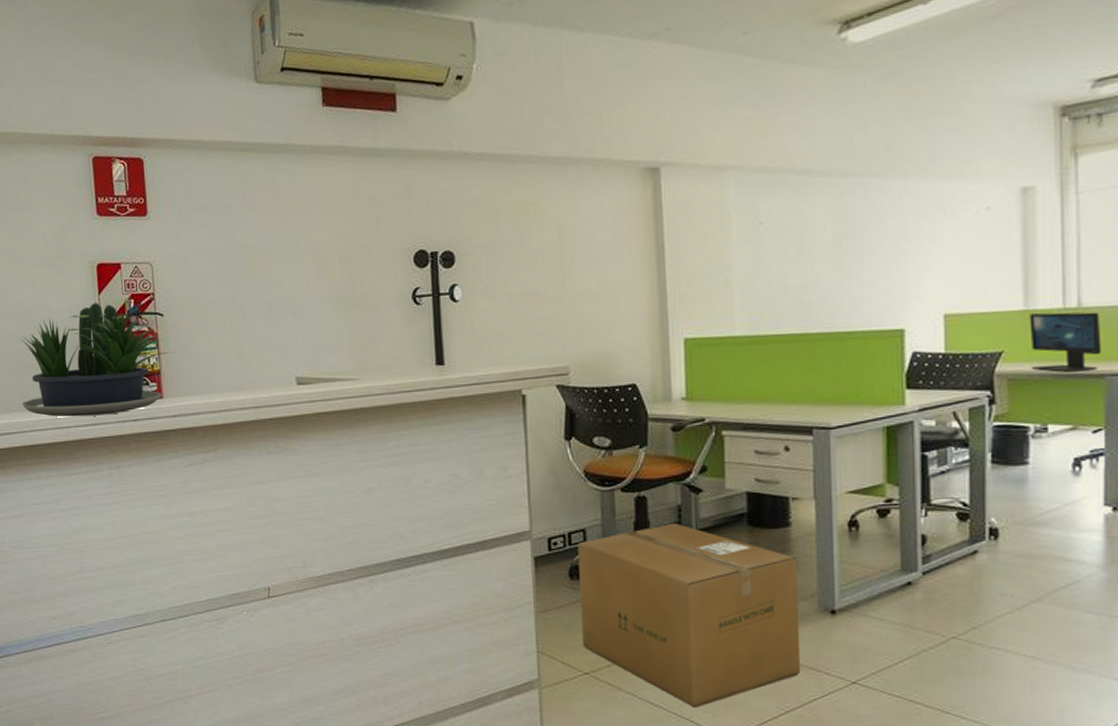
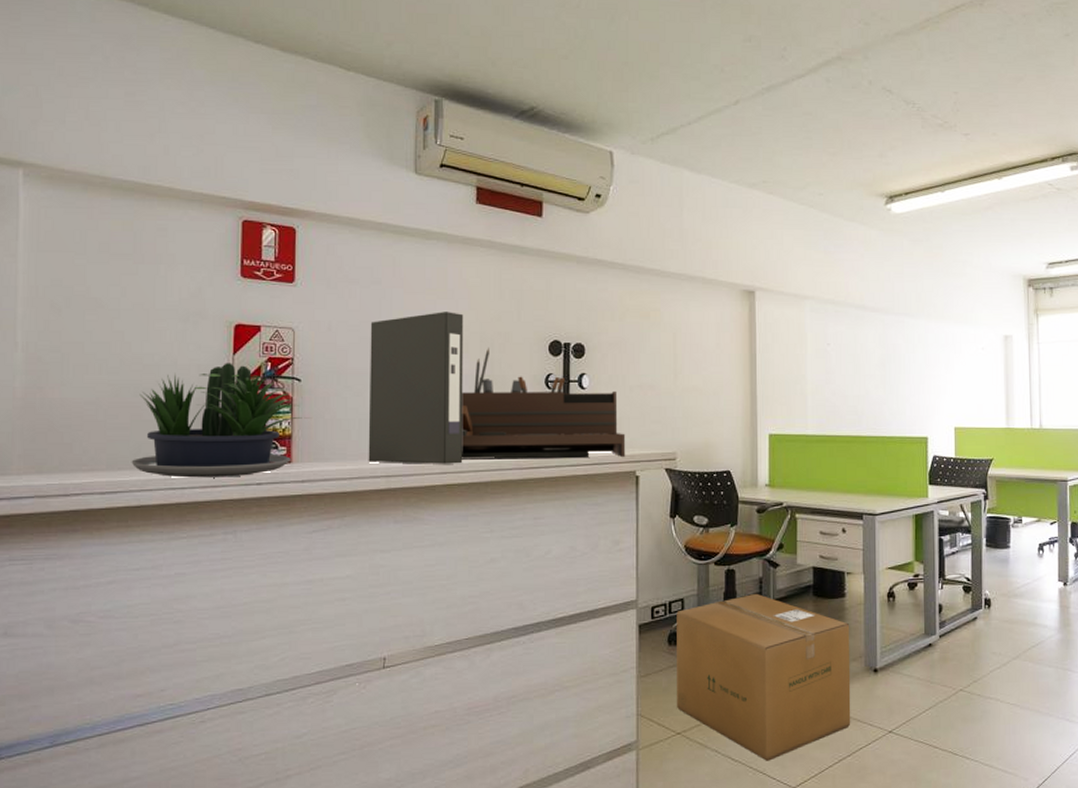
binder: none [224,229,329,394] -> present [368,312,464,464]
desk organizer: none [324,265,509,387] -> present [460,348,626,460]
computer monitor: present [1029,312,1102,372] -> none [1010,430,1055,477]

